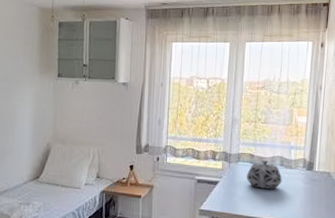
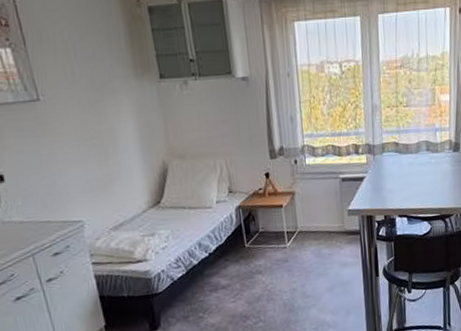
teapot: present [247,160,282,189] -> none [393,146,430,178]

